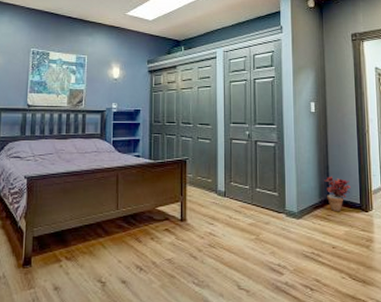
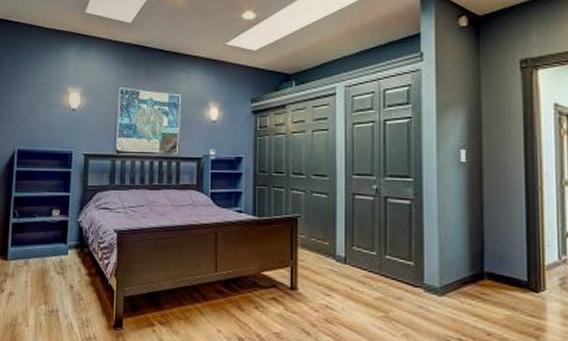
potted plant: present [324,176,351,211] -> none [477,244,515,289]

